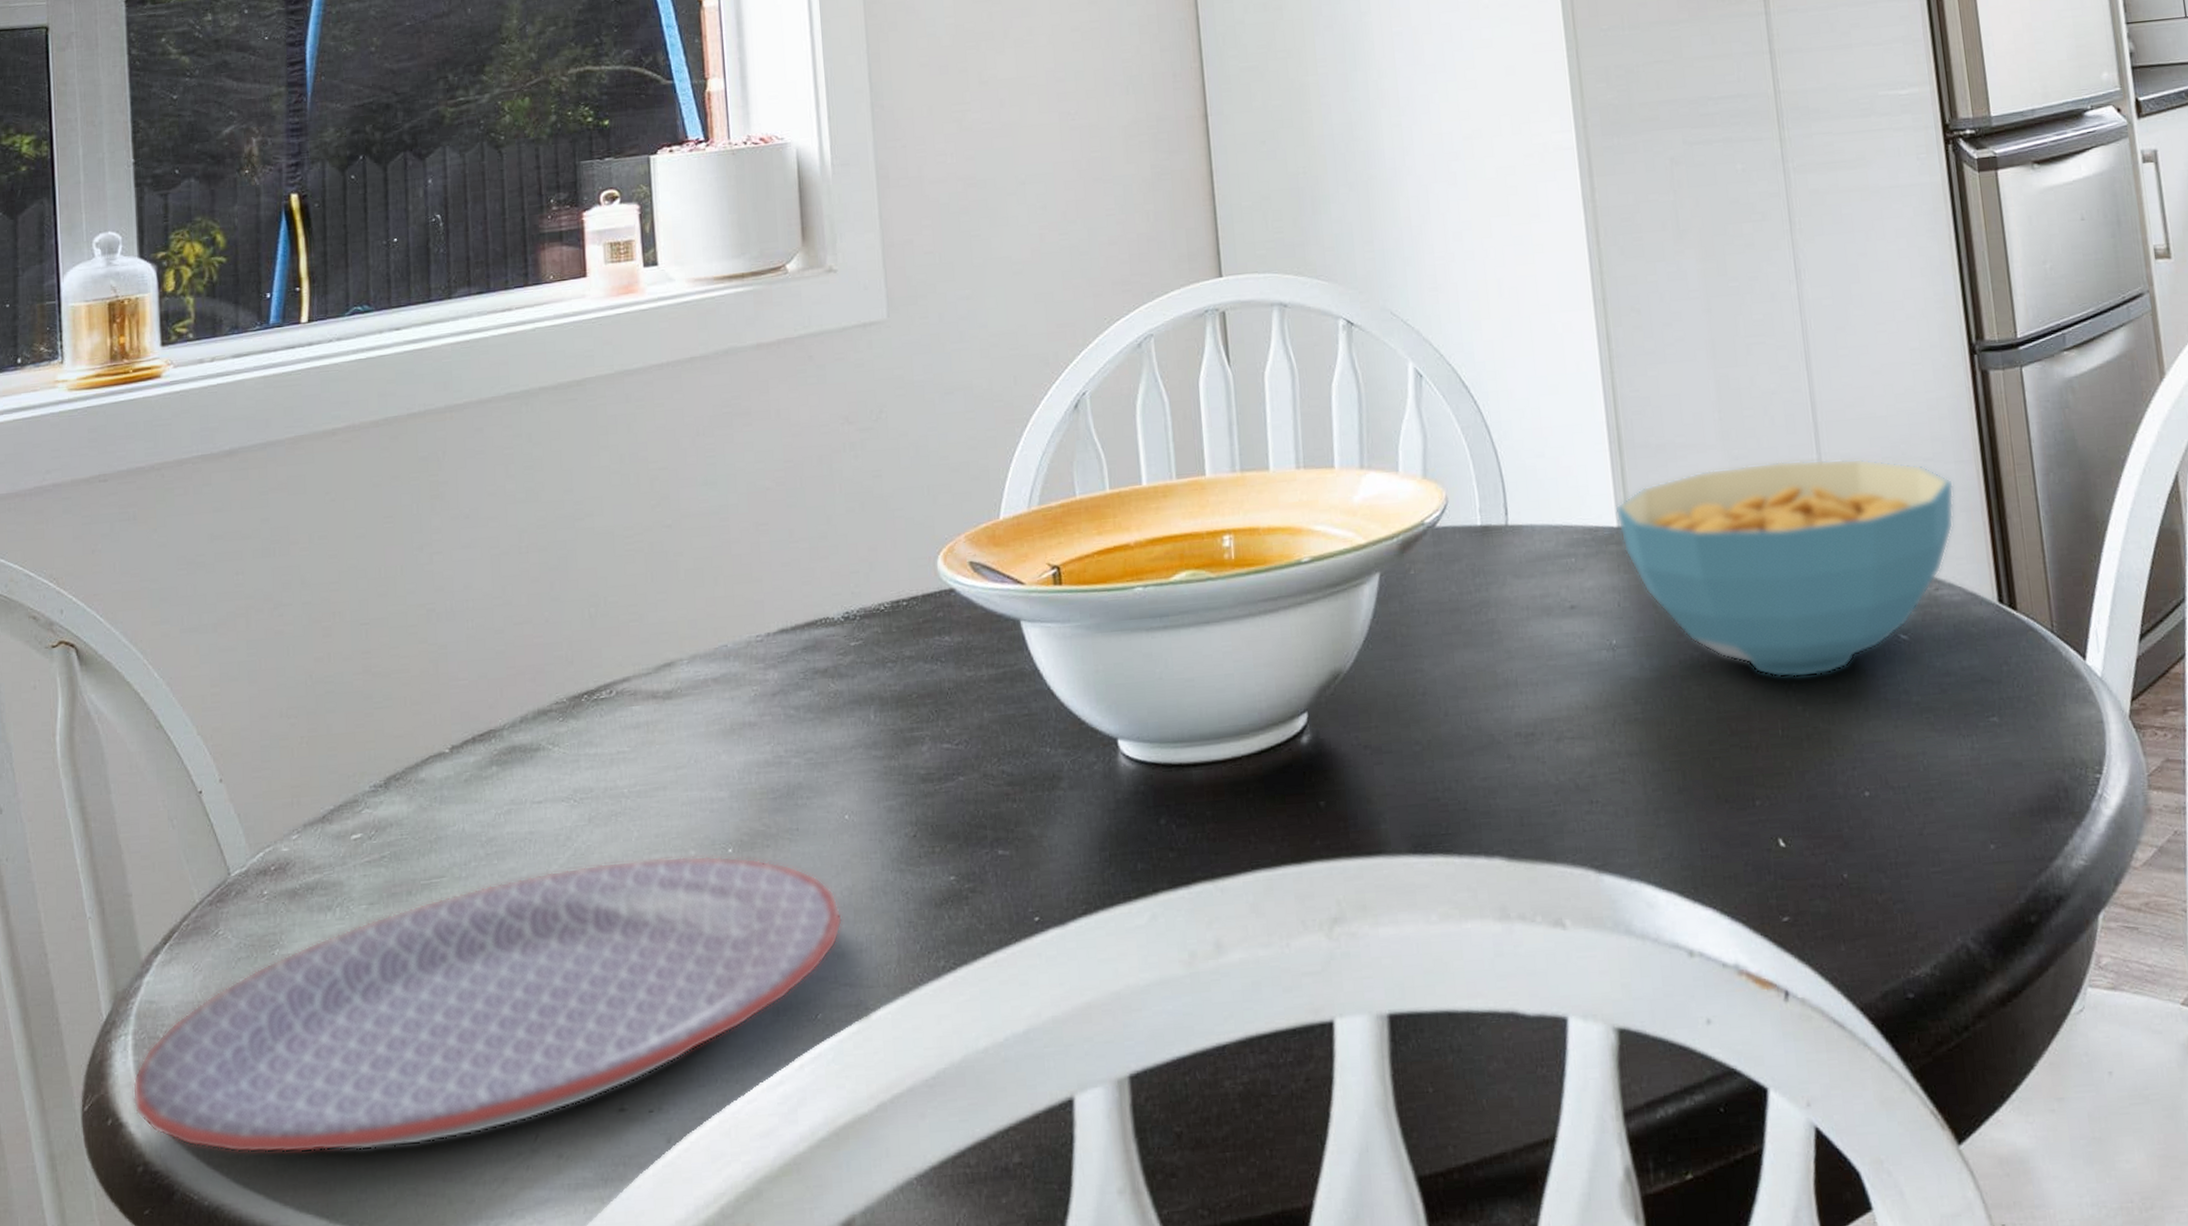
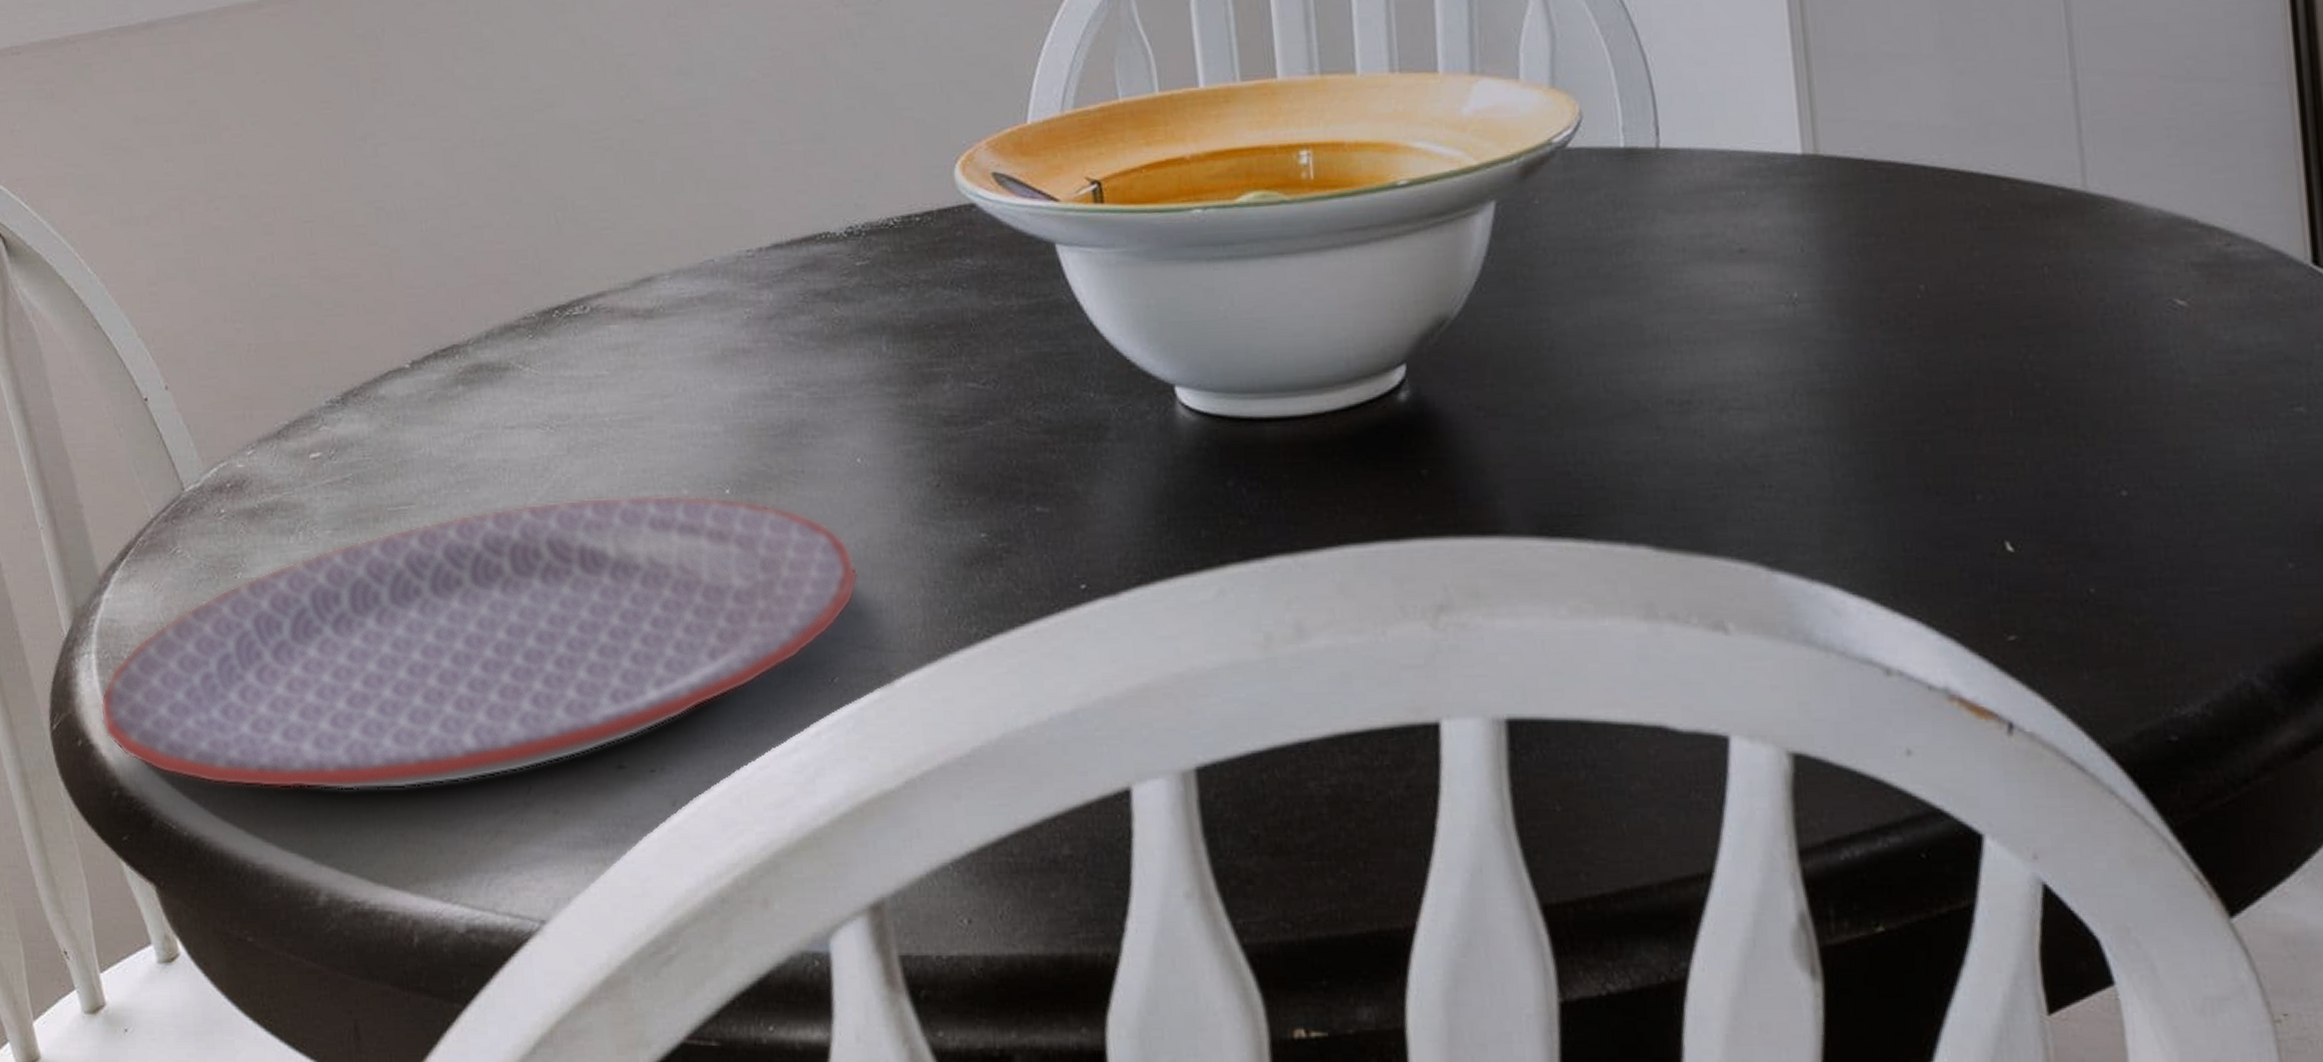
cereal bowl: present [1616,458,1954,678] -> none [1800,76,2258,348]

